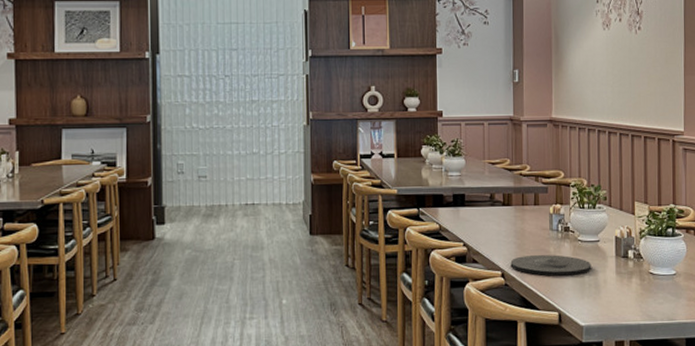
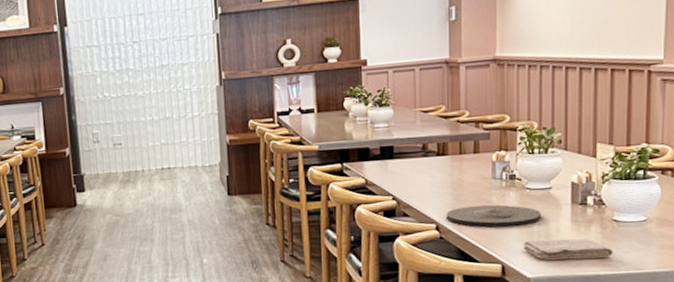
washcloth: none [577,289,651,309] -> present [523,238,613,260]

